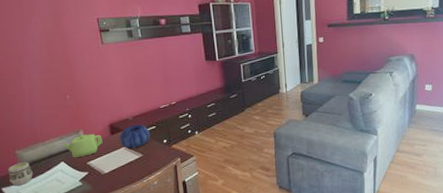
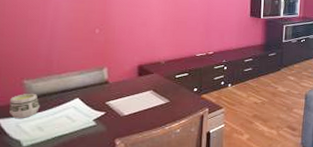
teapot: present [63,133,103,158] -> none [81,72,128,96]
decorative bowl: present [119,124,151,149] -> none [147,69,182,93]

